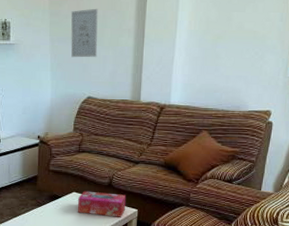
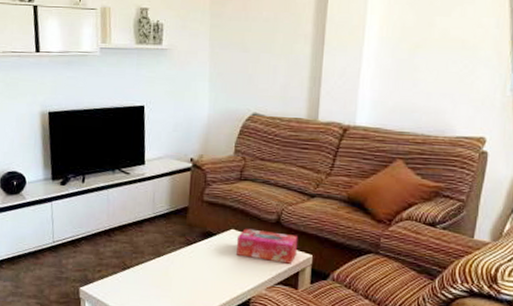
wall art: present [71,8,98,58] -> none [234,9,269,67]

